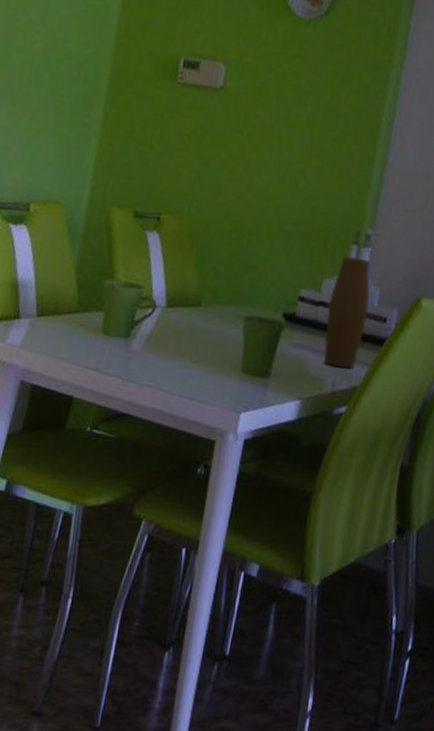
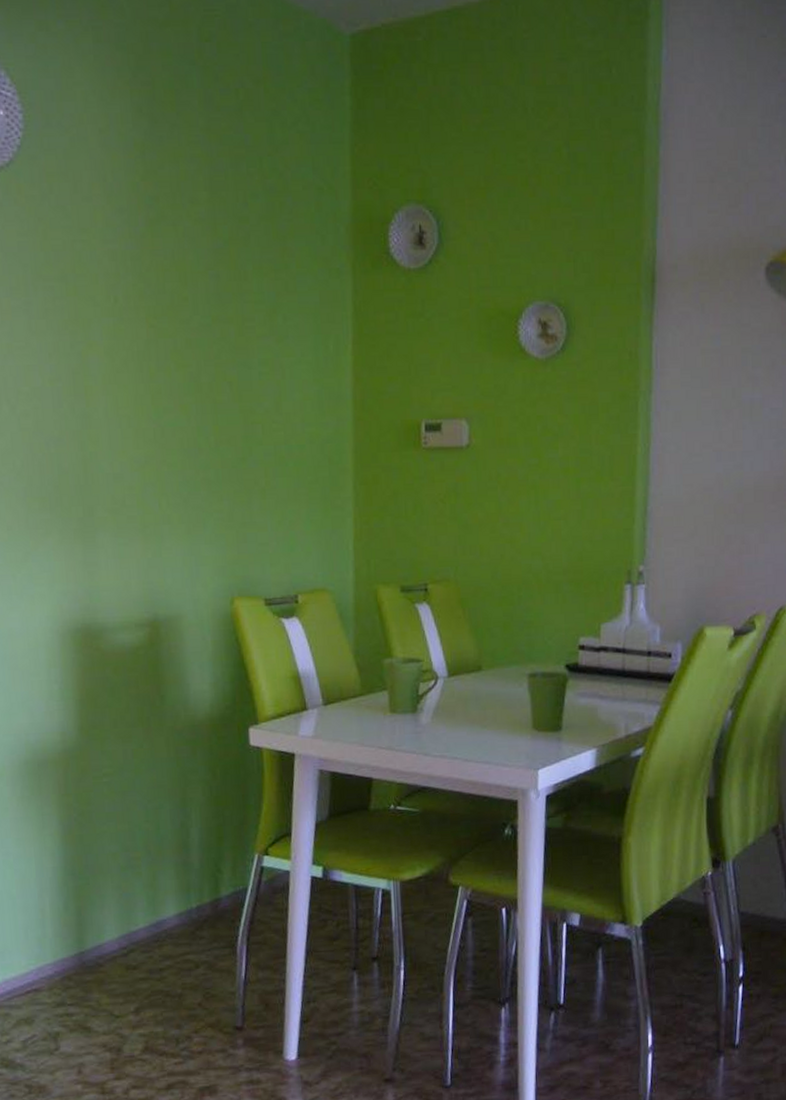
vase: present [324,255,371,369] -> none [610,596,652,711]

